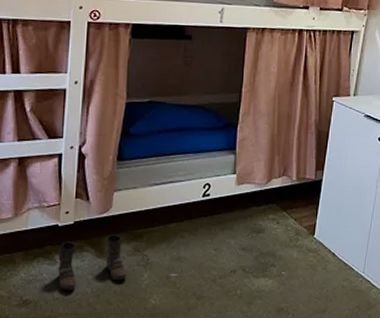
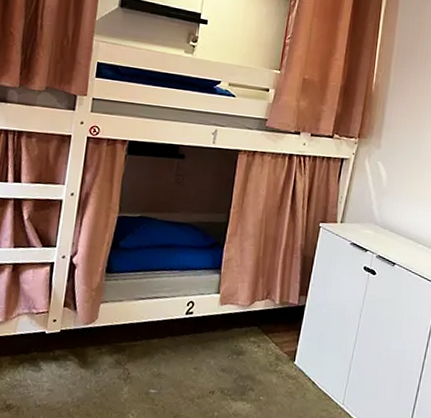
boots: present [58,234,127,290] -> none [41,345,108,398]

